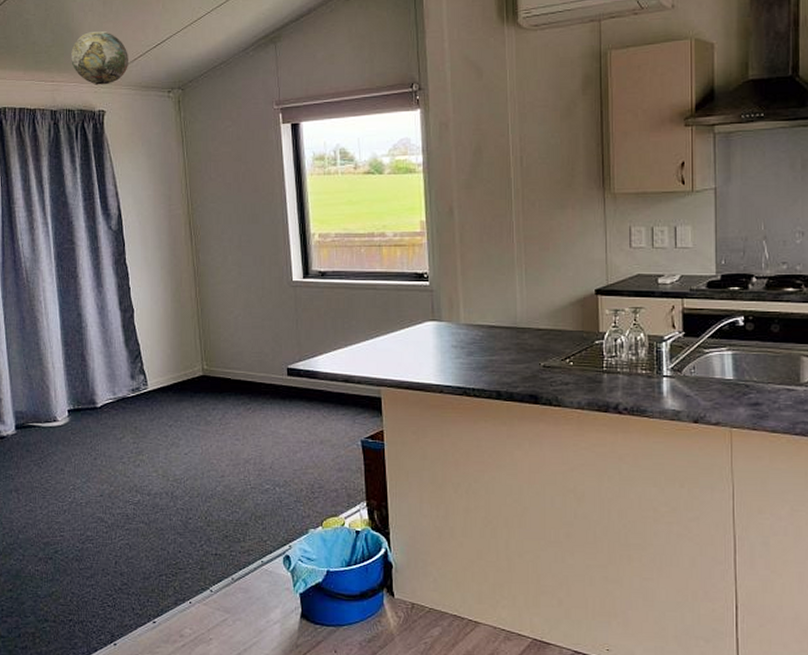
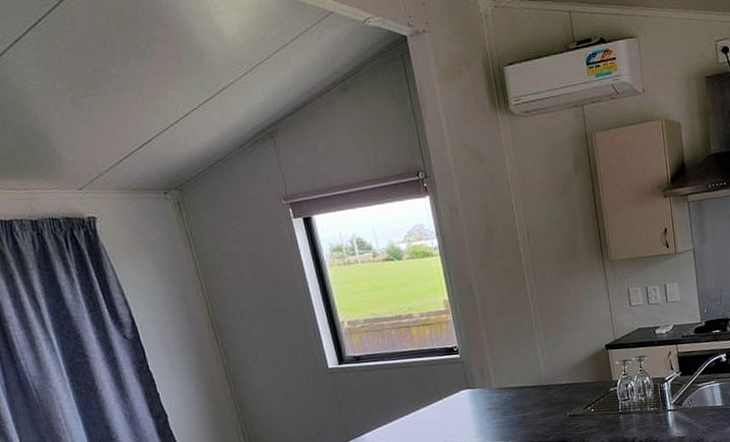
decorative vase: present [71,31,128,85] -> none [42,132,114,191]

